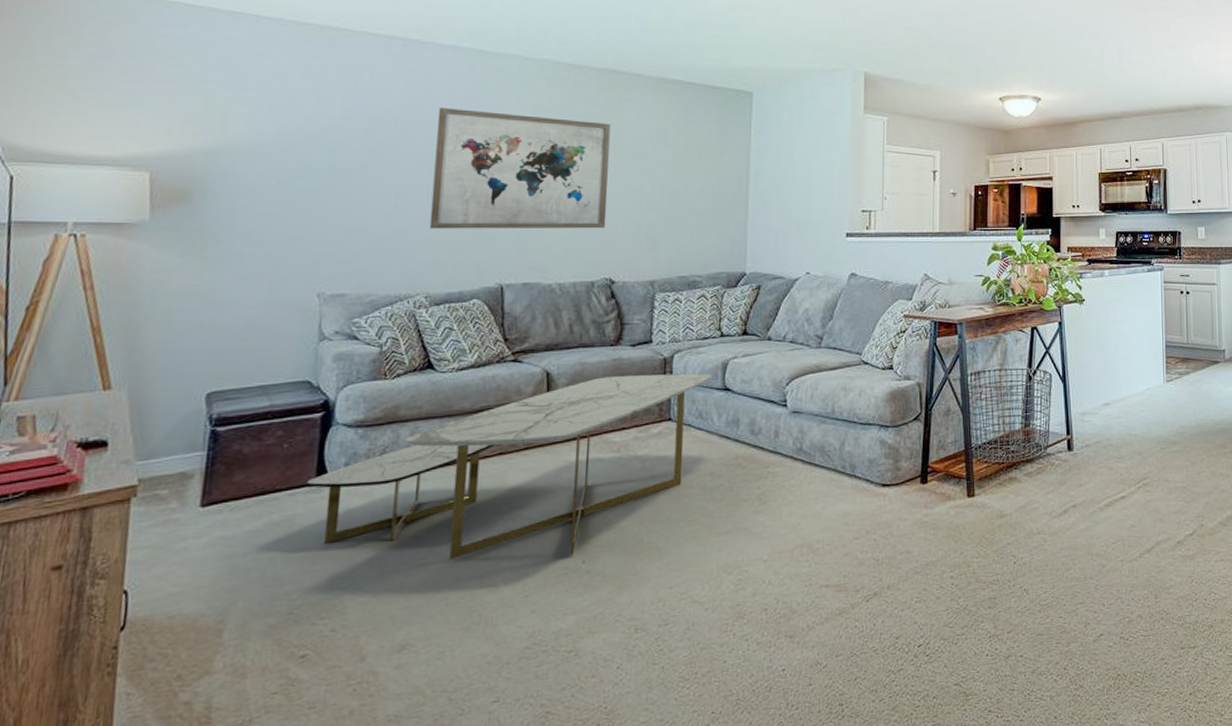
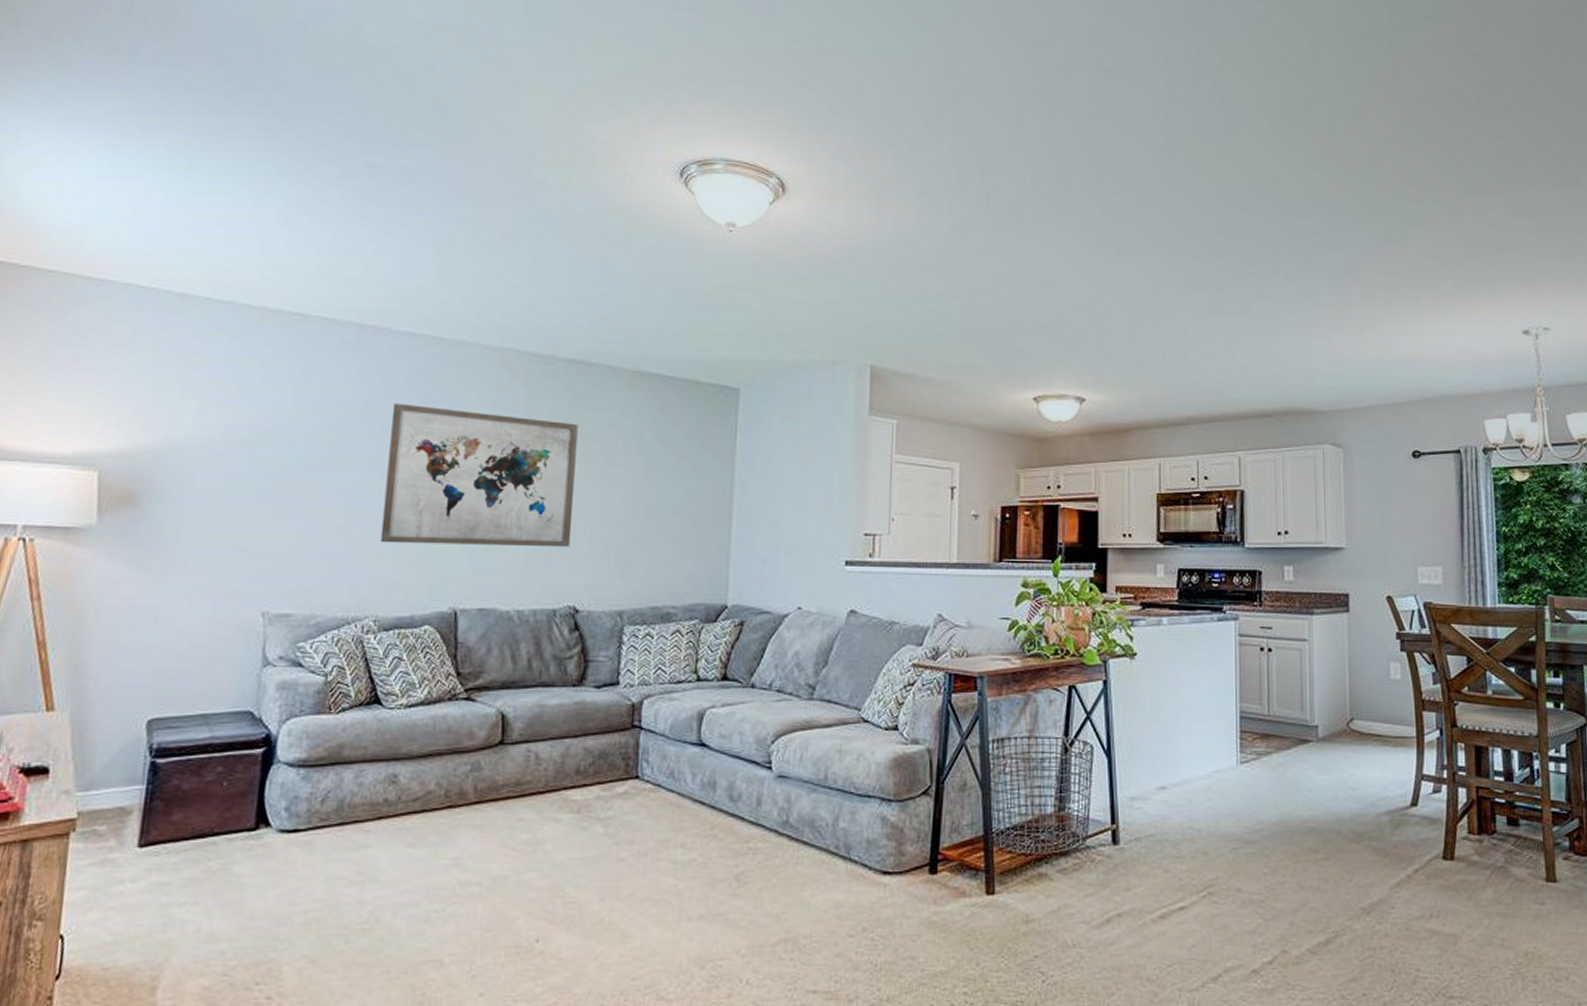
coffee table: present [307,373,713,559] -> none [246,723,687,932]

